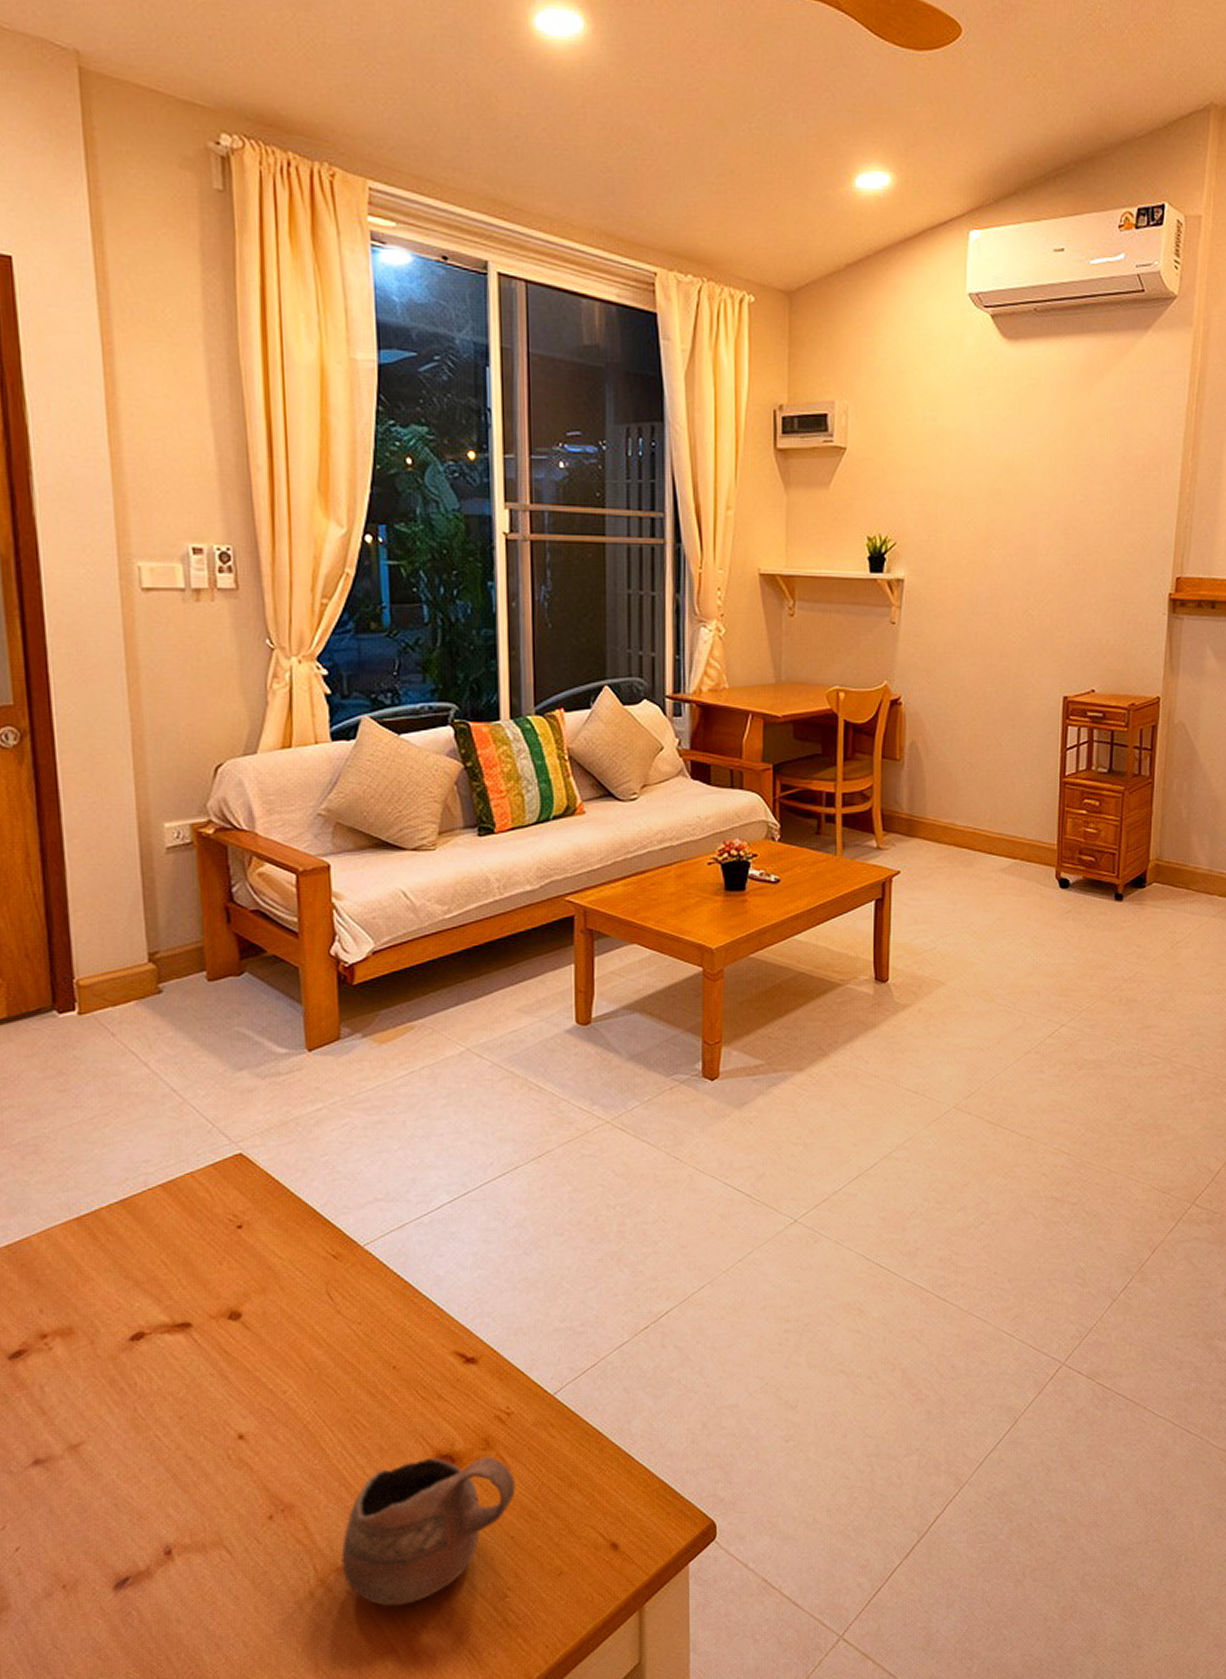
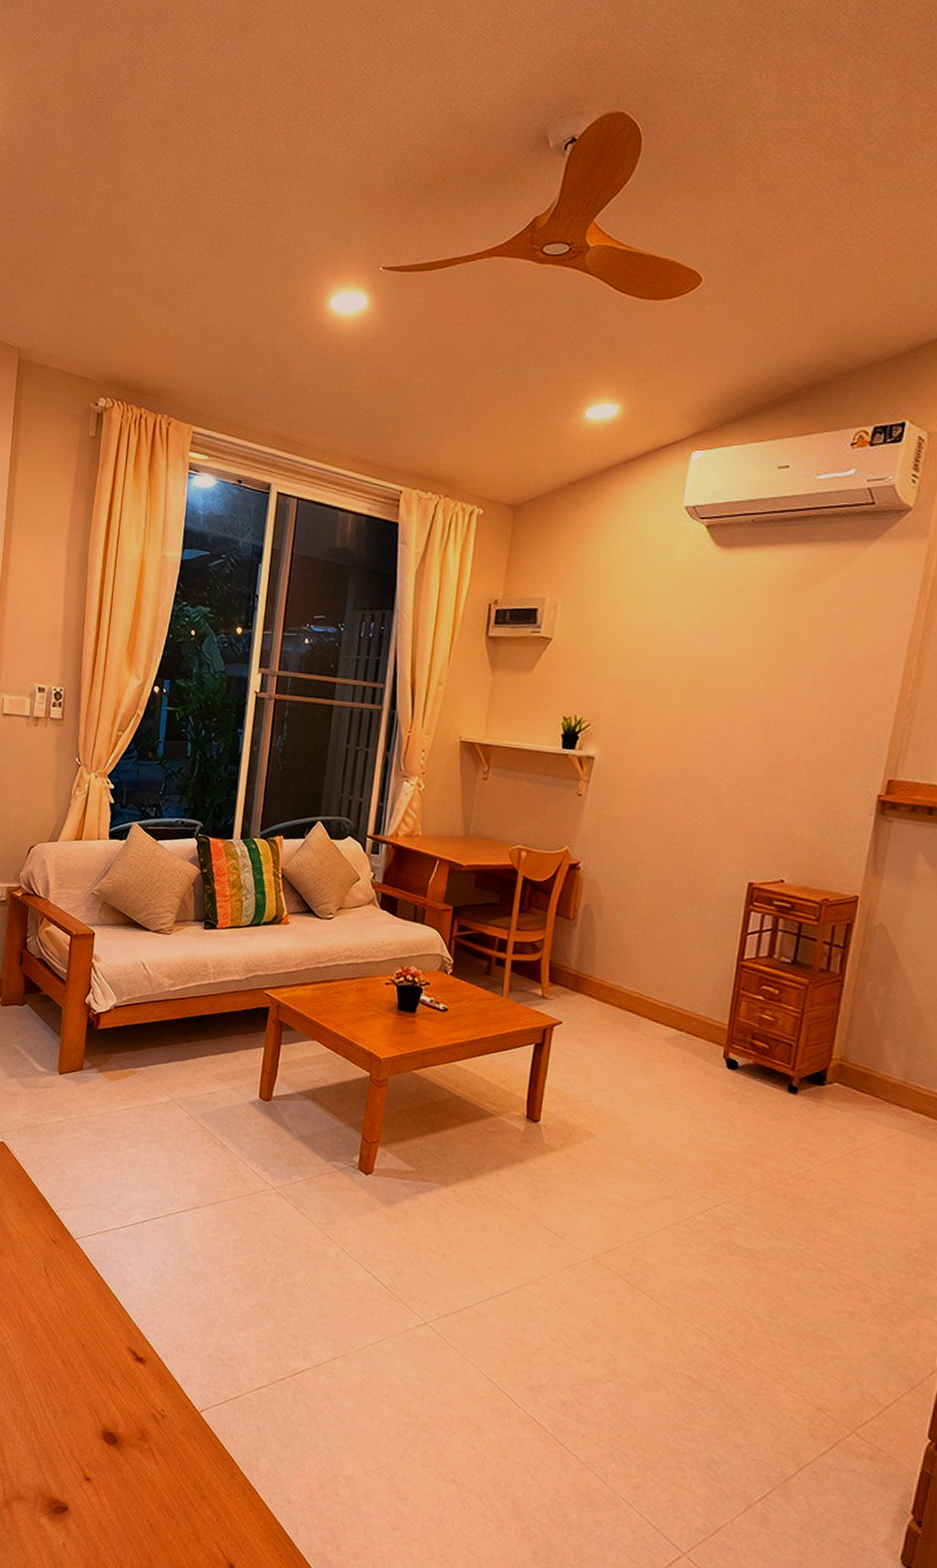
cup: present [341,1456,516,1607] -> none [22,1427,160,1550]

